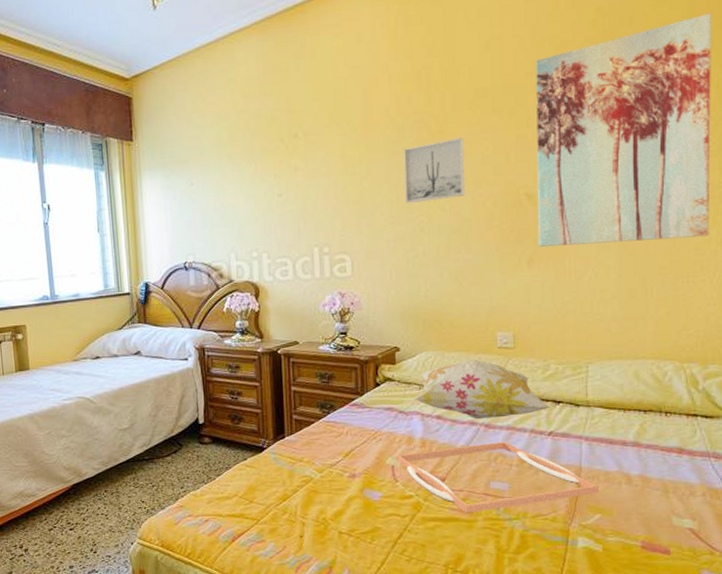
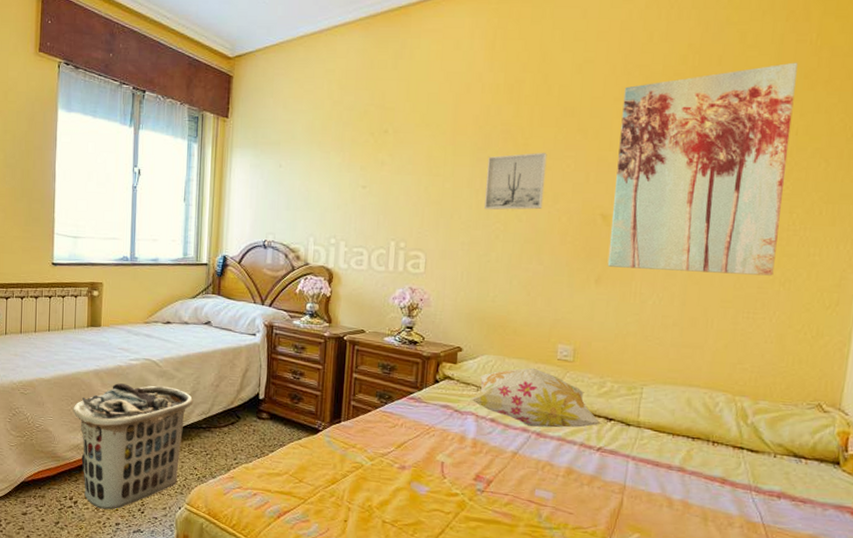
clothes hamper: none [11,422,133,554] -> present [73,383,194,510]
serving tray: present [397,442,599,514] -> none [447,451,640,518]

